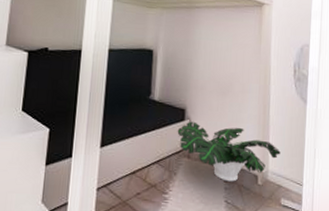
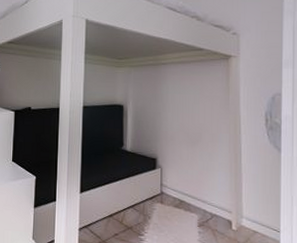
potted plant: present [177,121,281,182] -> none [149,169,255,227]

